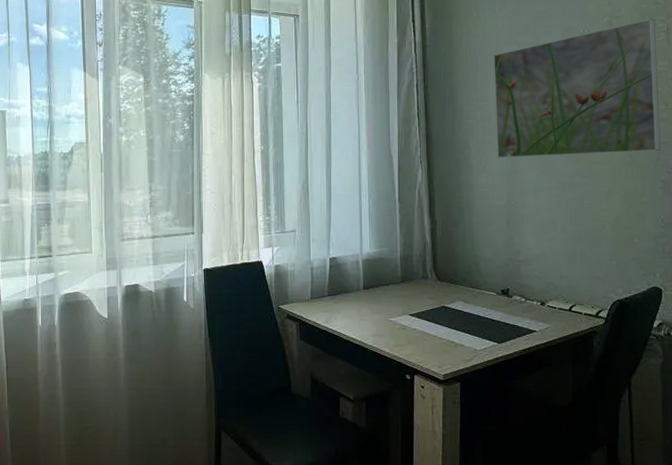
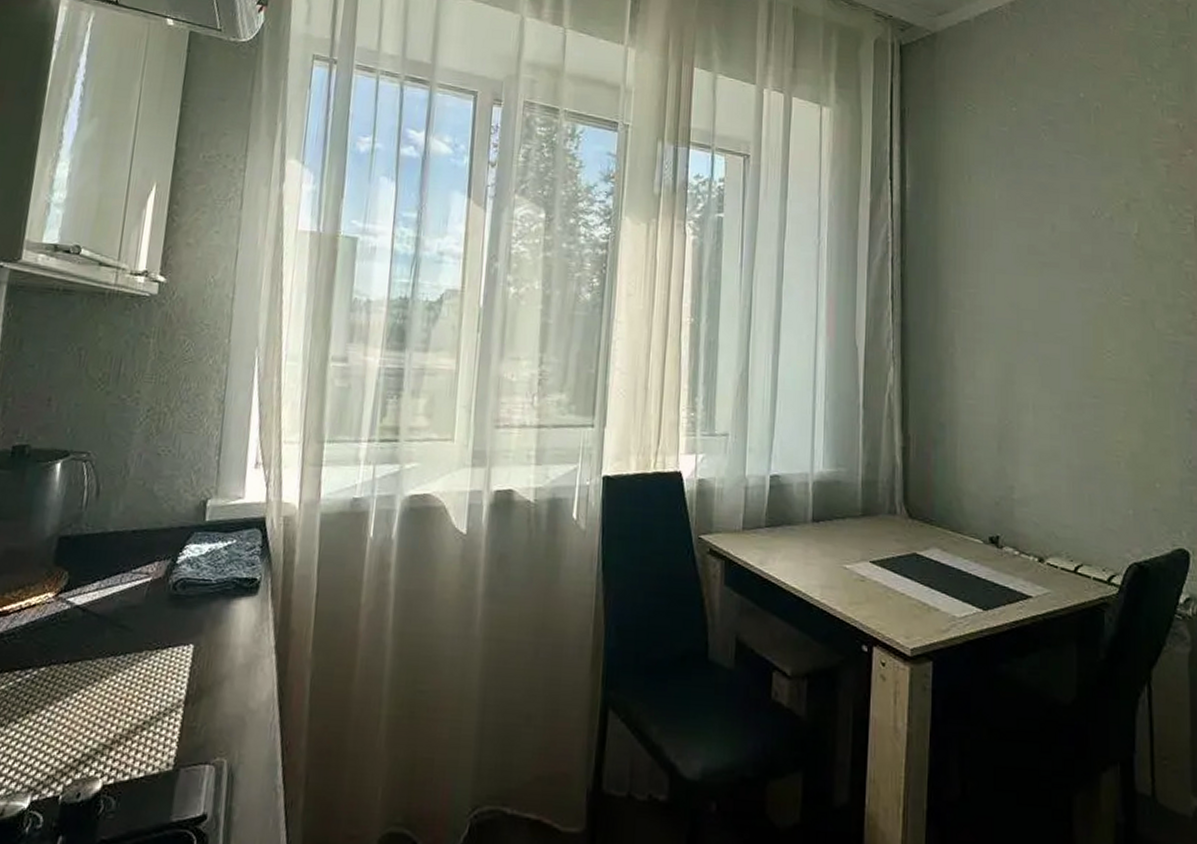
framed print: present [492,18,661,158] -> none [986,205,1188,372]

